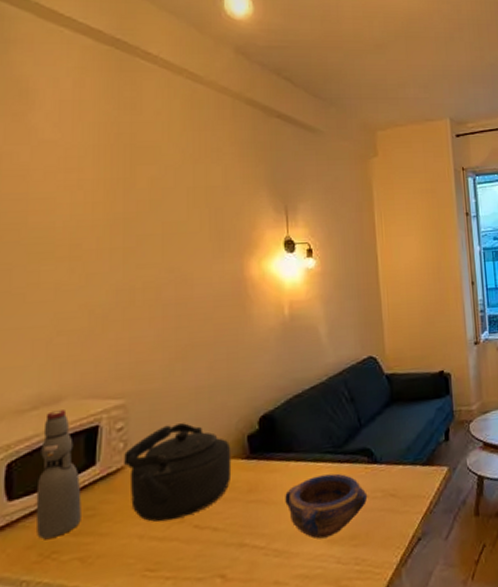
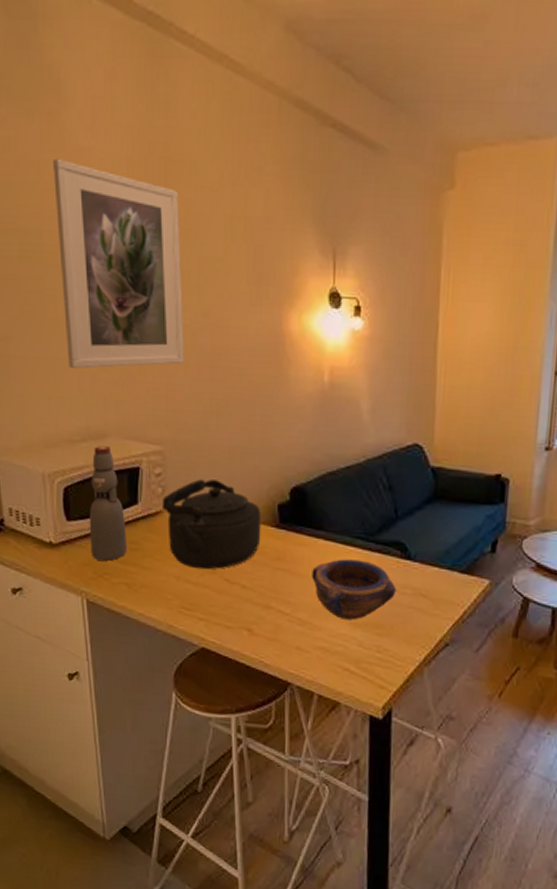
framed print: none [16,150,149,337] -> present [53,158,184,369]

